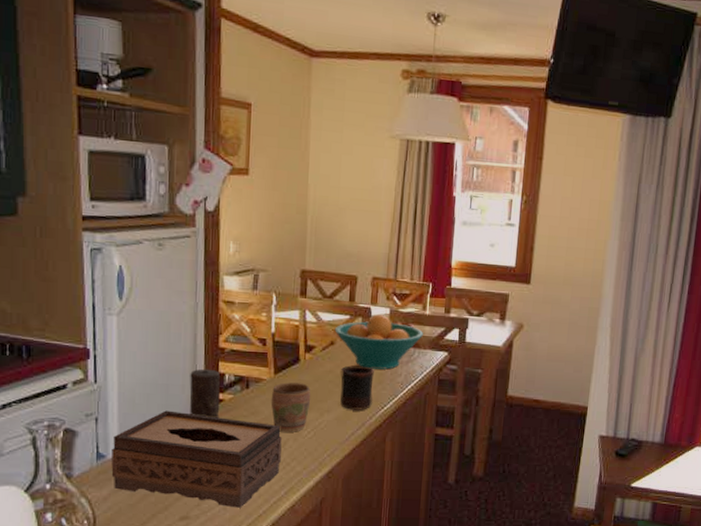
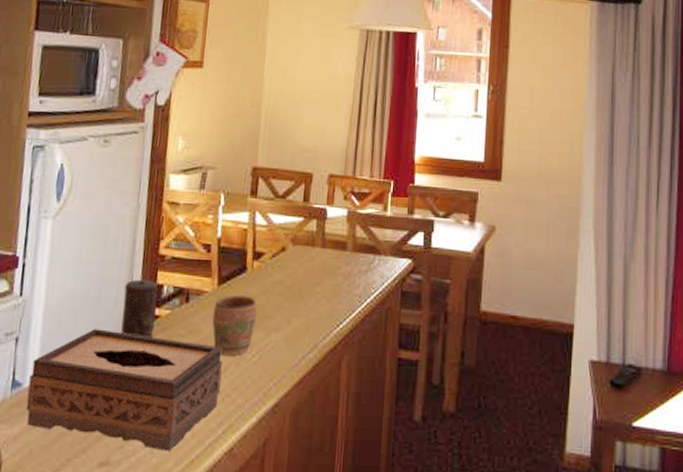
fruit bowl: present [334,314,424,370] -> none [286,216,385,280]
mug: present [340,365,374,410] -> none [290,275,329,329]

